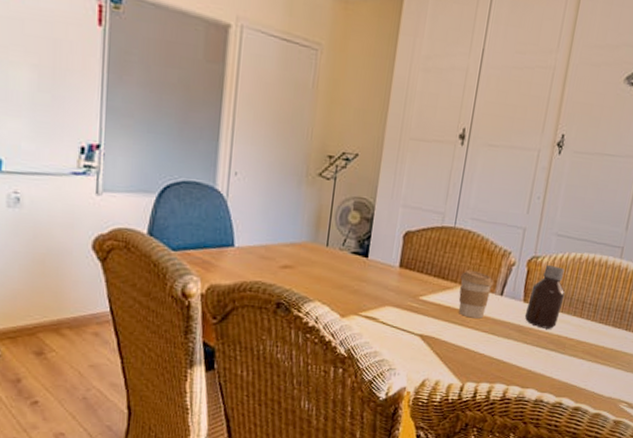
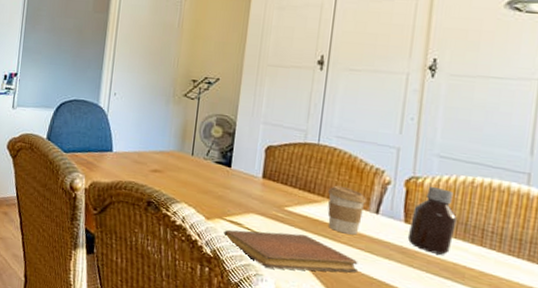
notebook: none [358,323,482,361] -> present [223,229,358,273]

